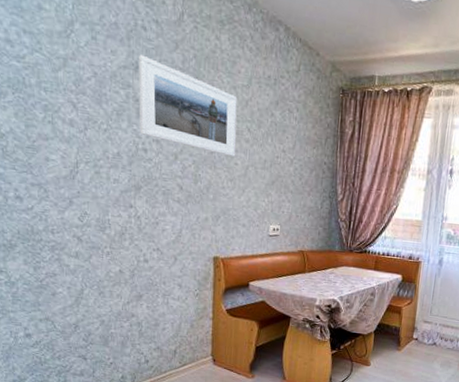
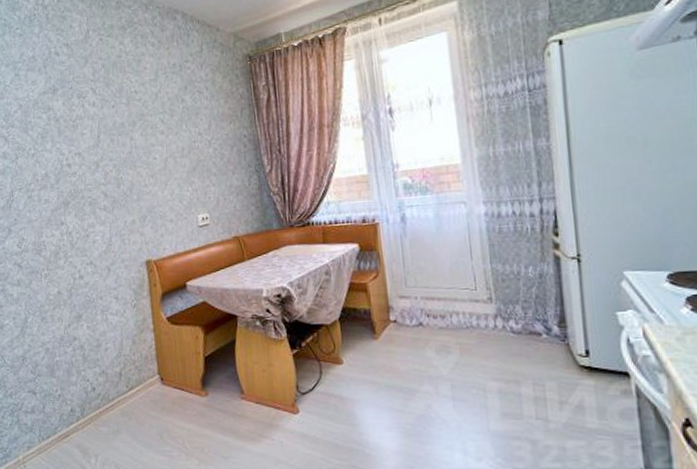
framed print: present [139,54,237,157] -> none [55,77,153,153]

